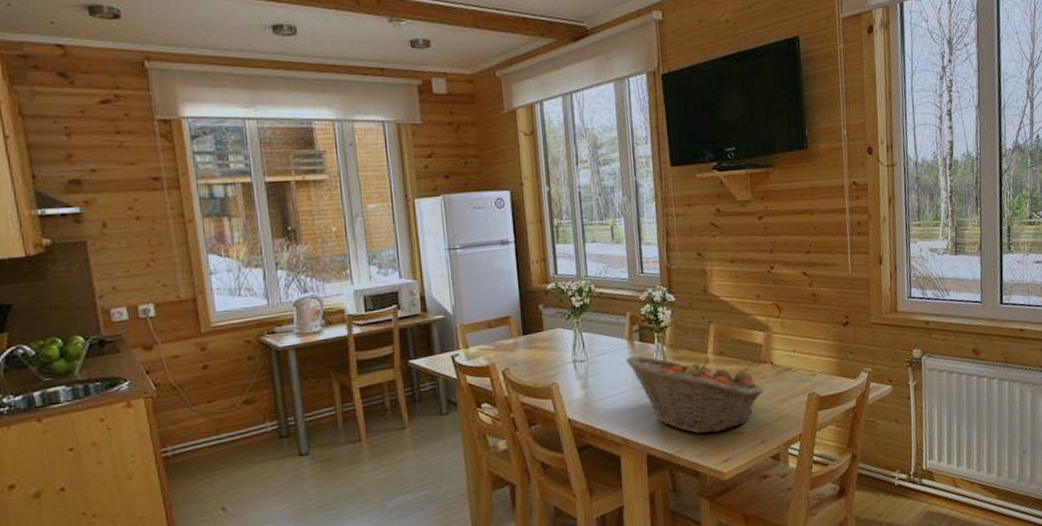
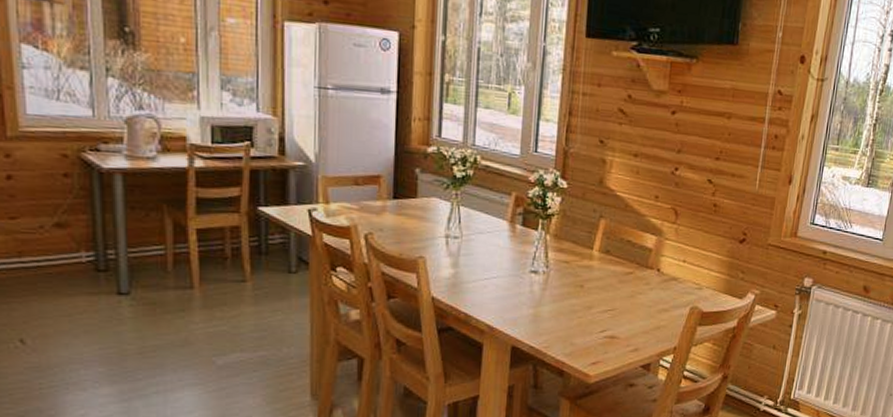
fruit basket: present [626,355,764,434] -> none [504,240,646,334]

